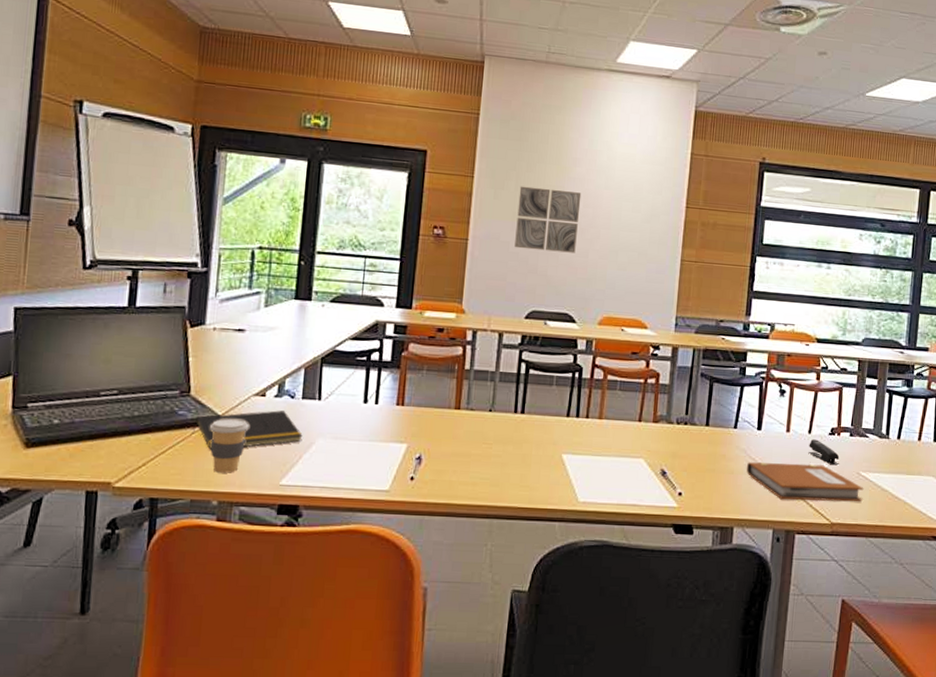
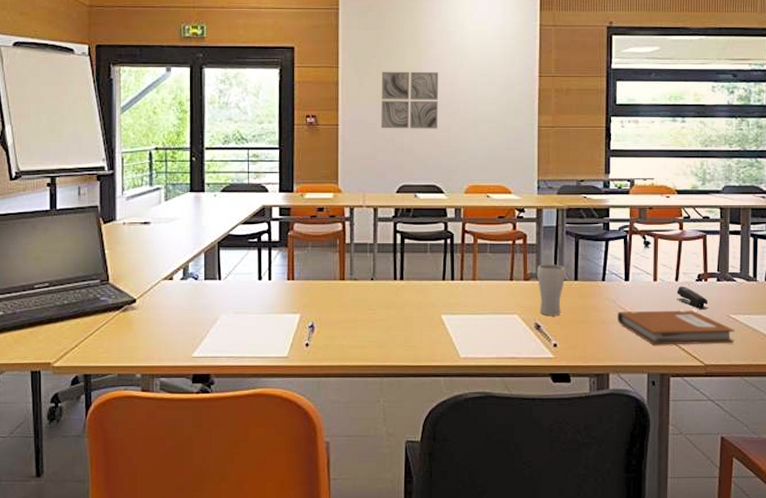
notepad: present [192,410,303,450] -> none [114,291,208,330]
coffee cup: present [209,418,249,473] -> none [128,301,161,349]
drinking glass: none [666,406,697,462] -> present [537,264,566,316]

